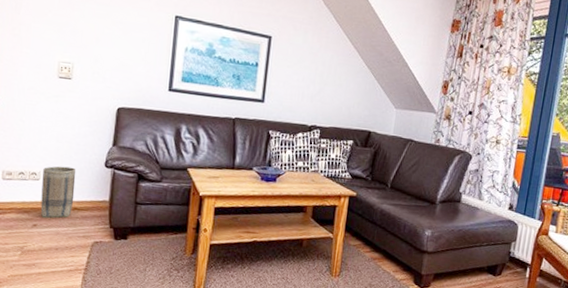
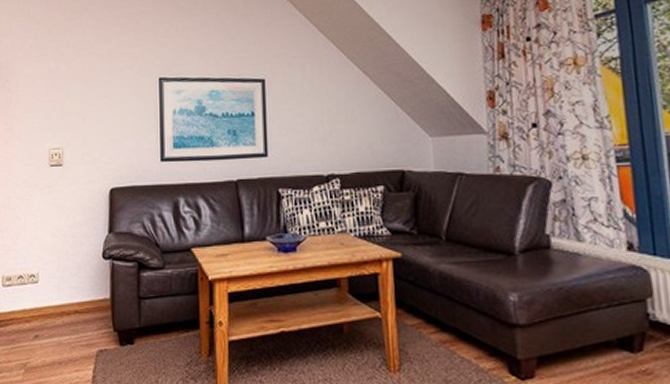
basket: present [40,166,76,218] -> none [41,263,74,327]

